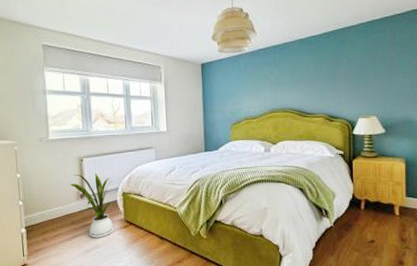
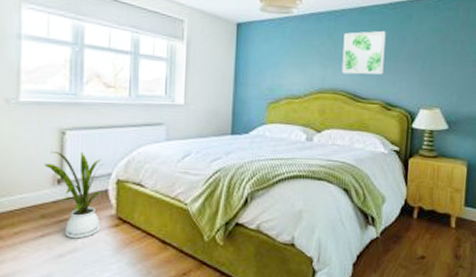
wall art: none [288,56,324,95] -> present [341,30,386,75]

